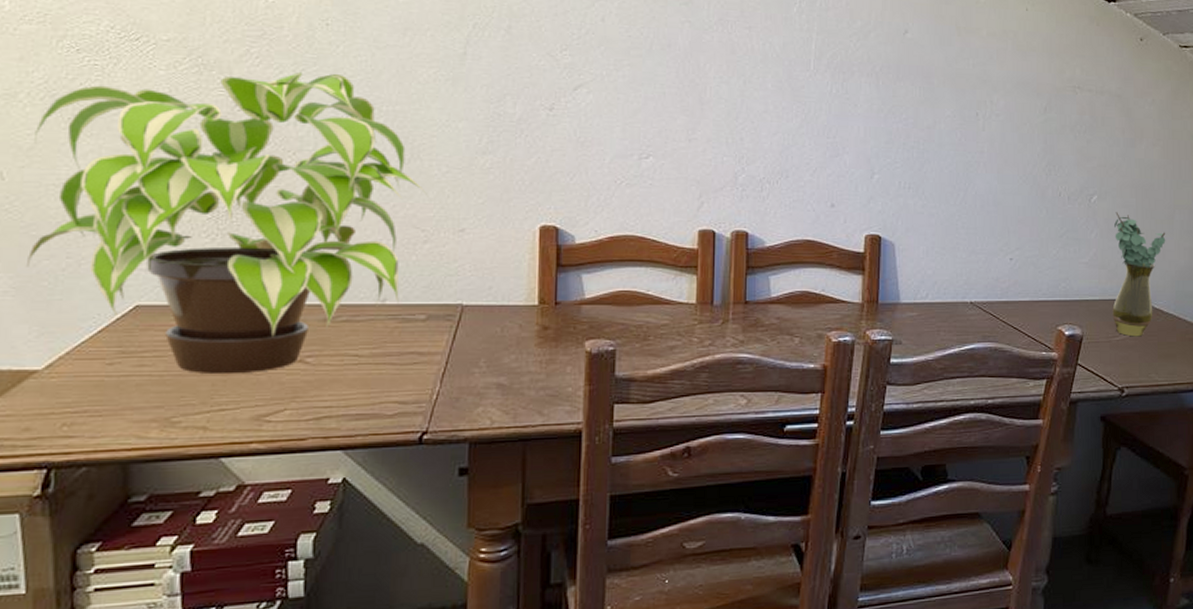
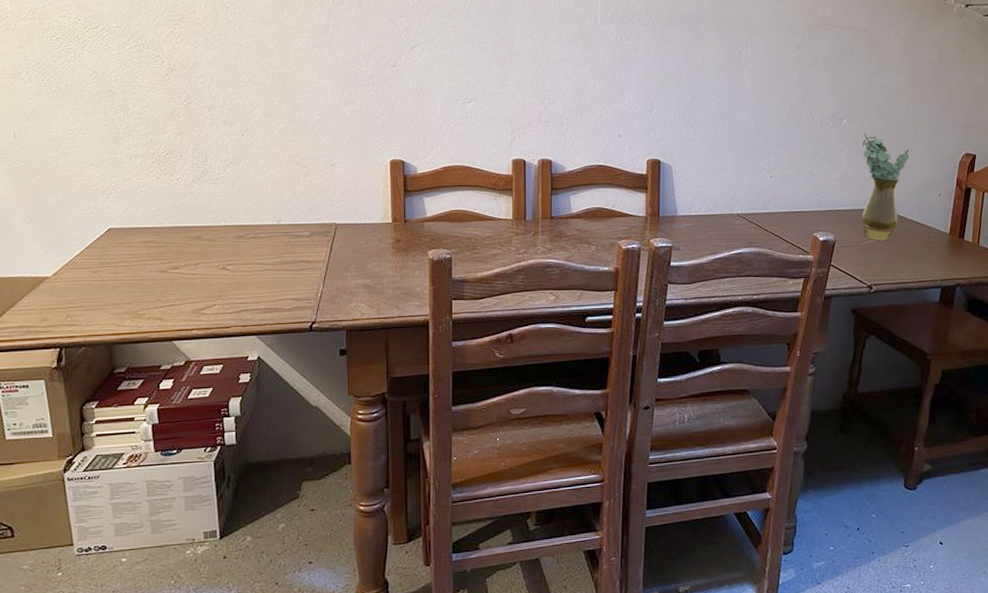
plant: present [27,72,427,375] -> none [34,46,306,279]

